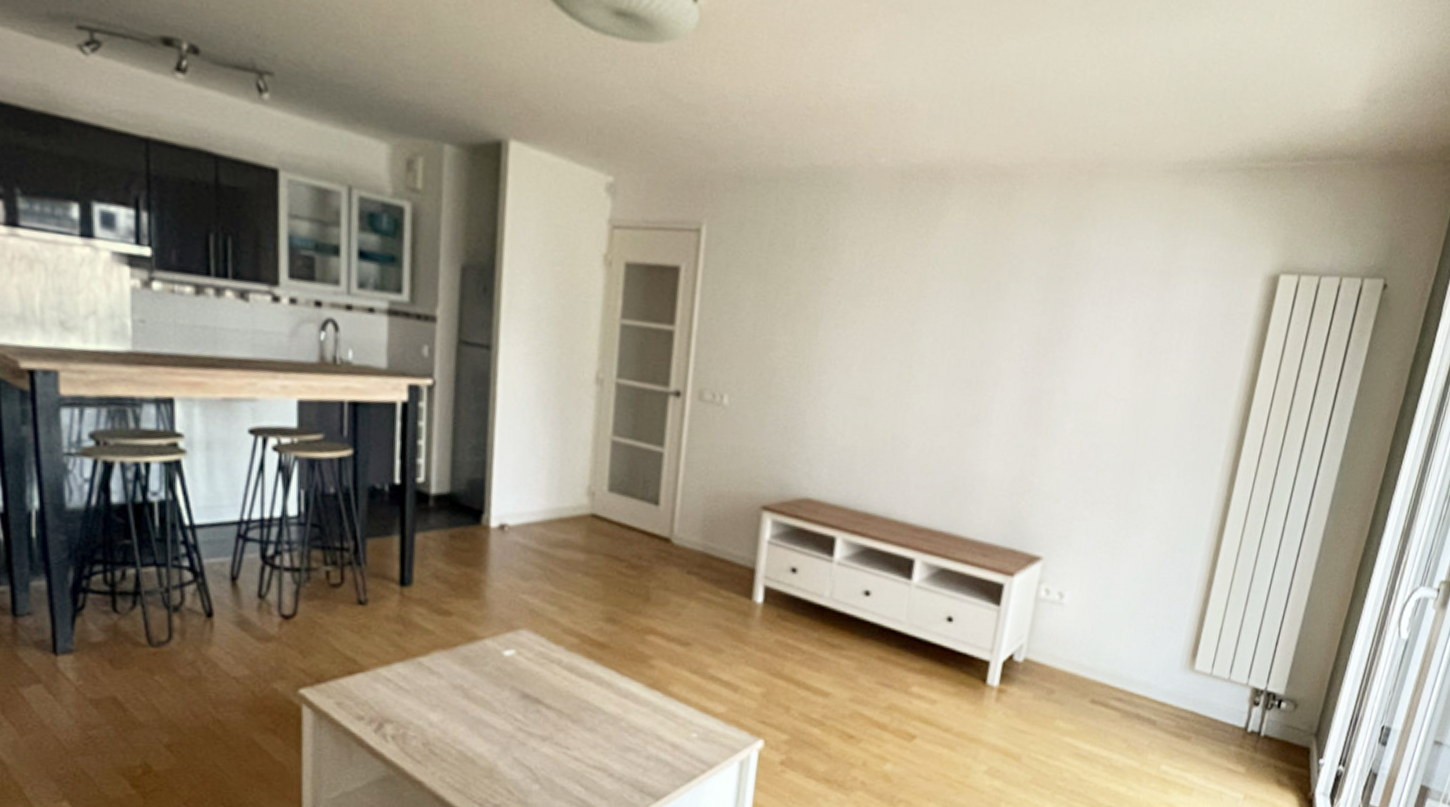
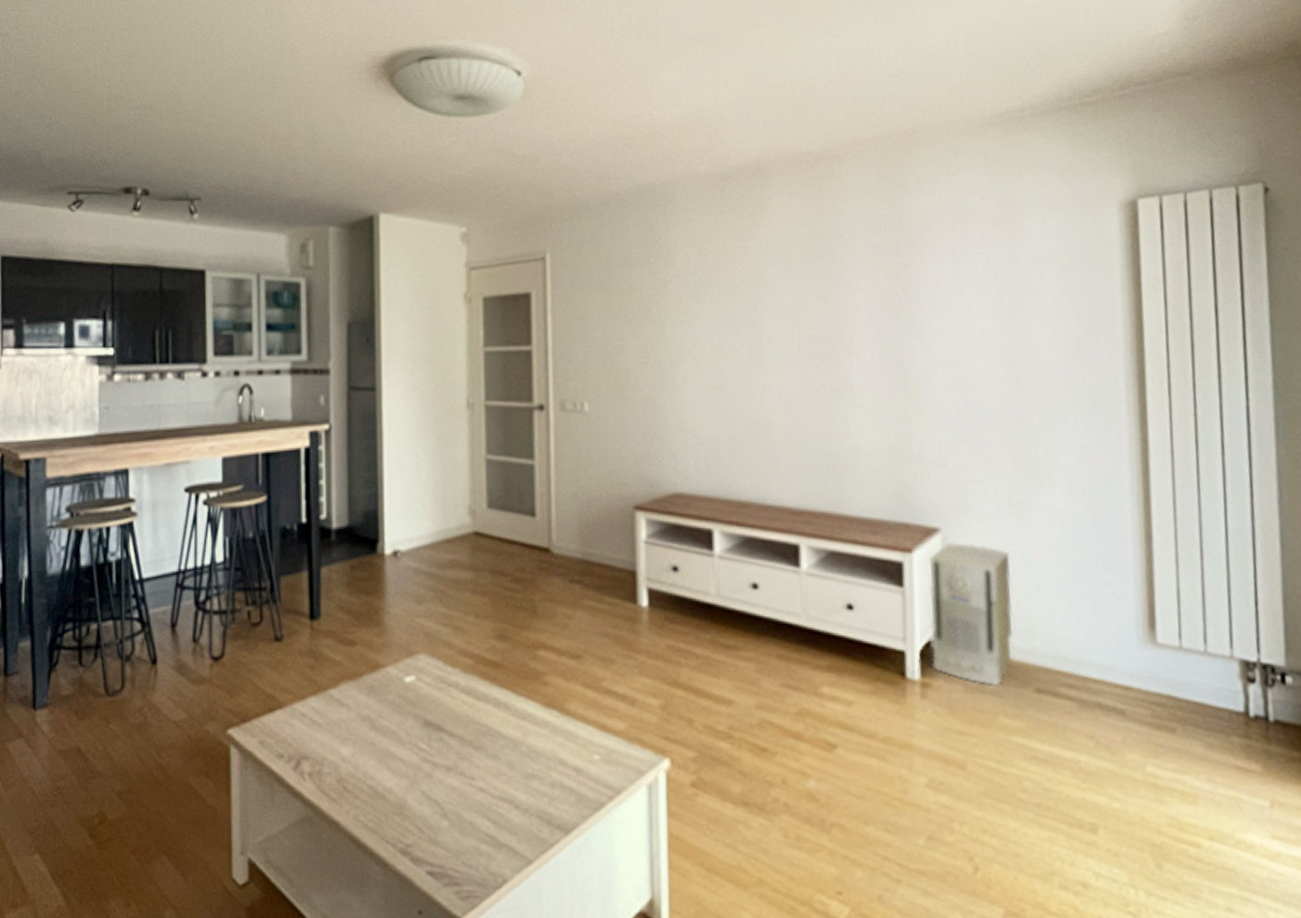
air purifier: none [1010,571,1096,697] -> present [928,543,1013,688]

